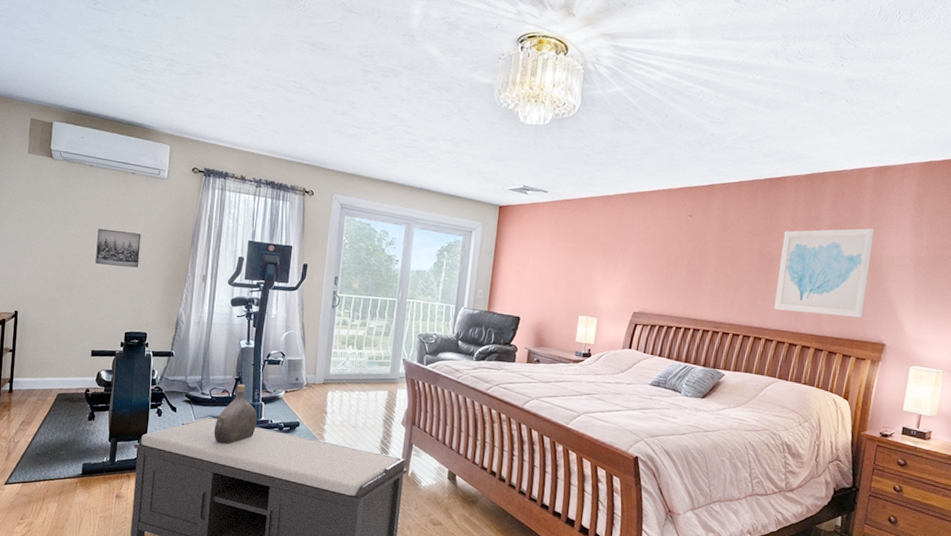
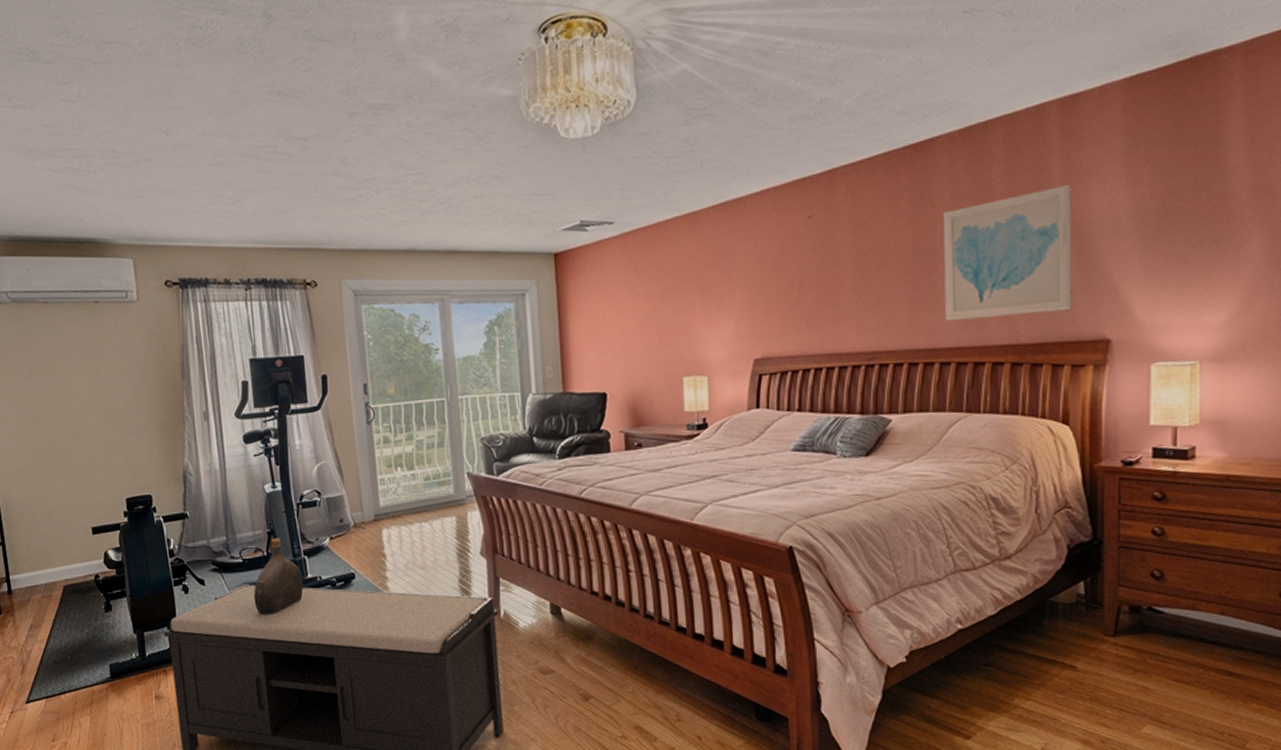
wall art: present [95,228,141,268] -> none [69,375,126,421]

